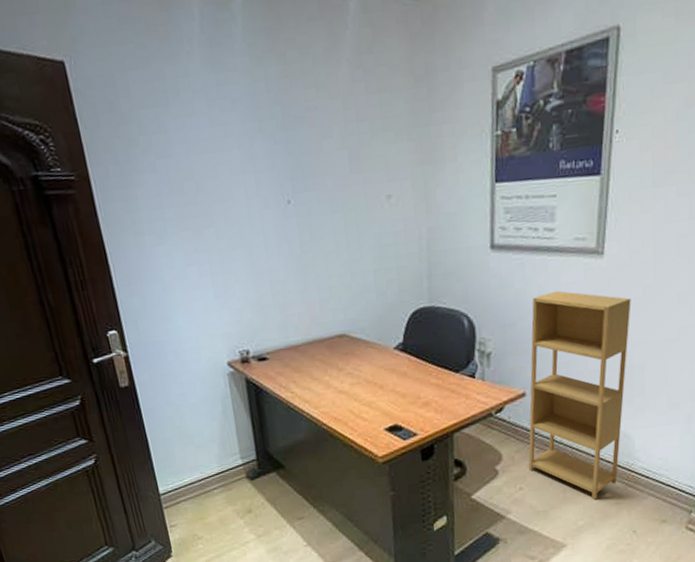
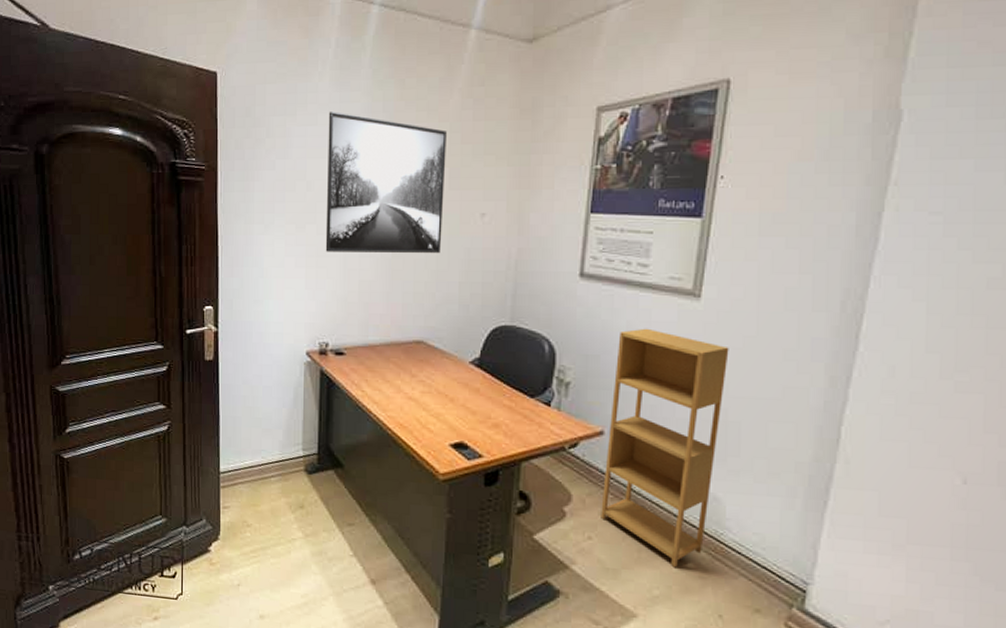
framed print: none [206,97,351,256] -> present [325,112,447,253]

